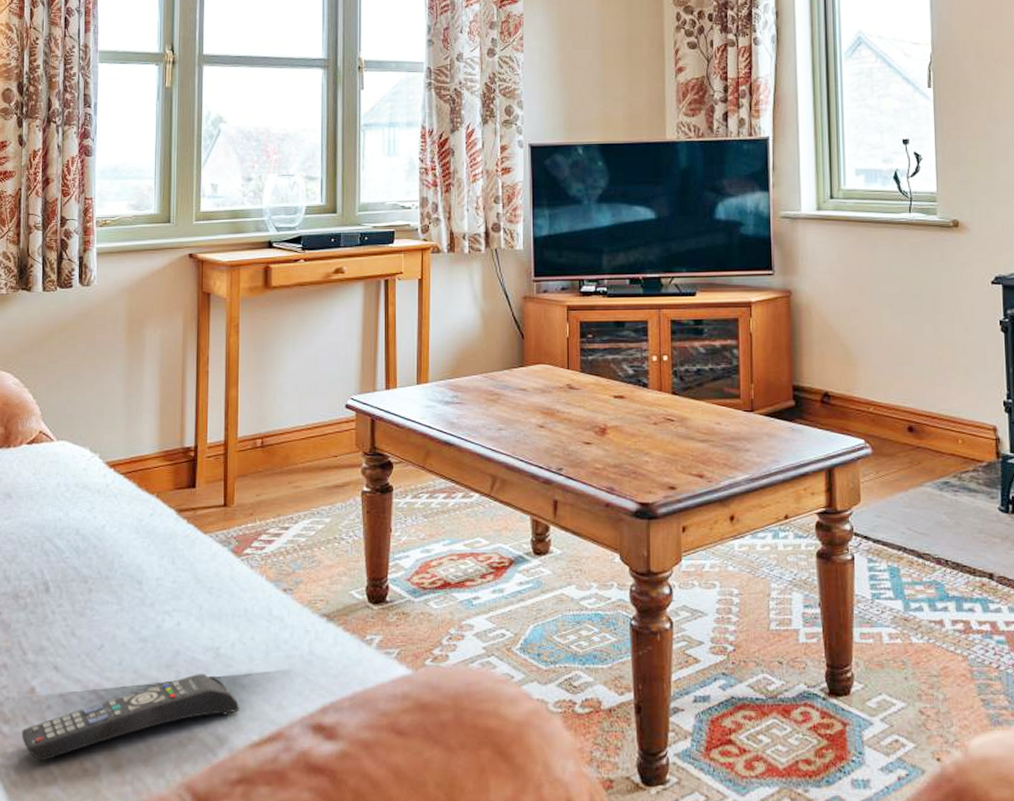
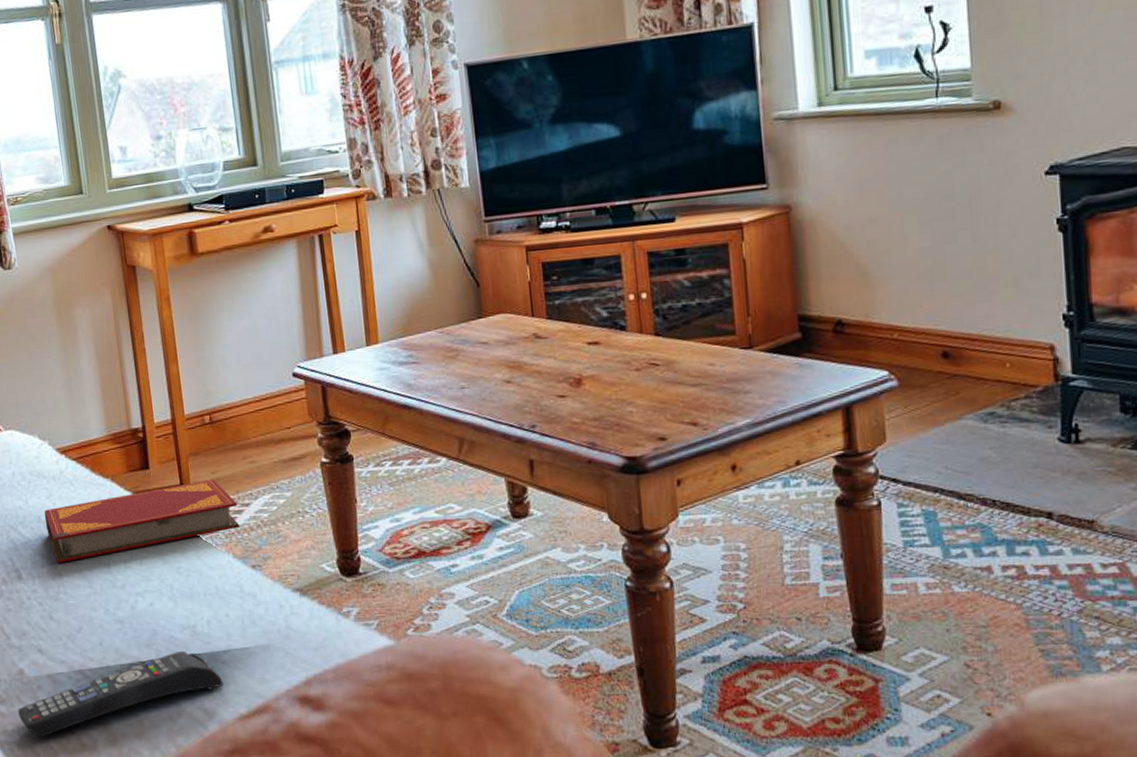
hardback book: none [83,501,277,577] -> present [44,479,240,563]

